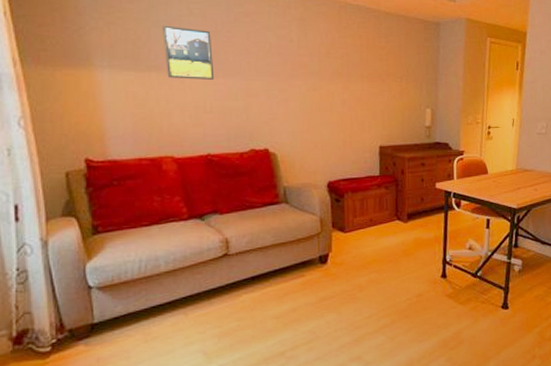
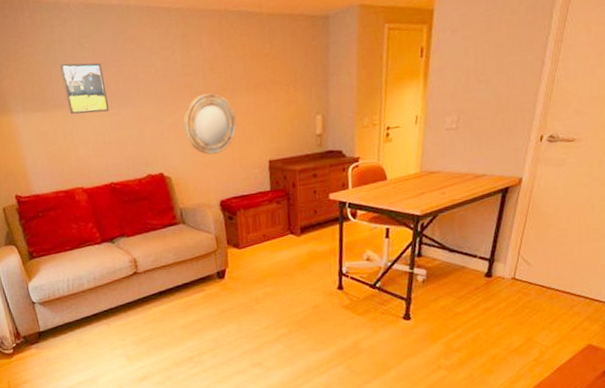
home mirror: none [295,76,349,135] -> present [183,93,237,155]

